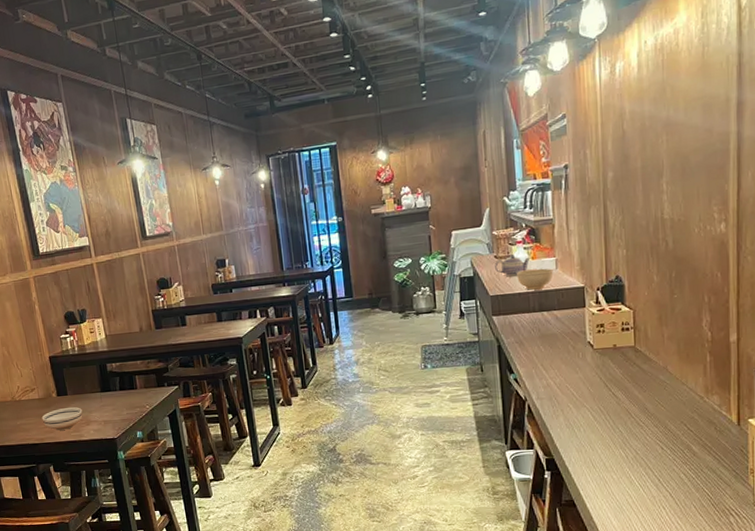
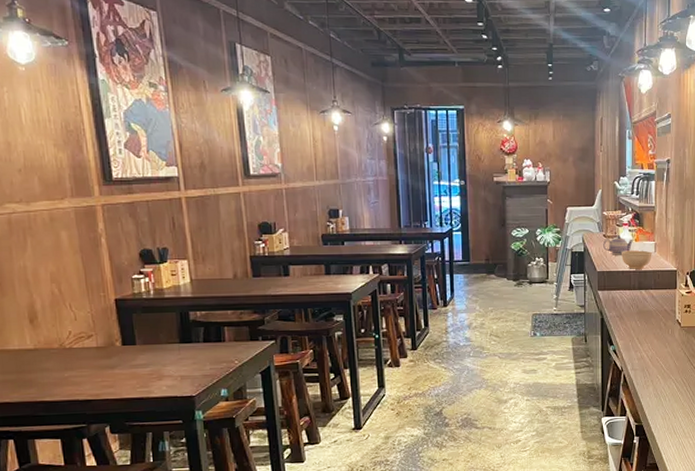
bowl: present [41,407,83,431] -> none [99,358,154,385]

